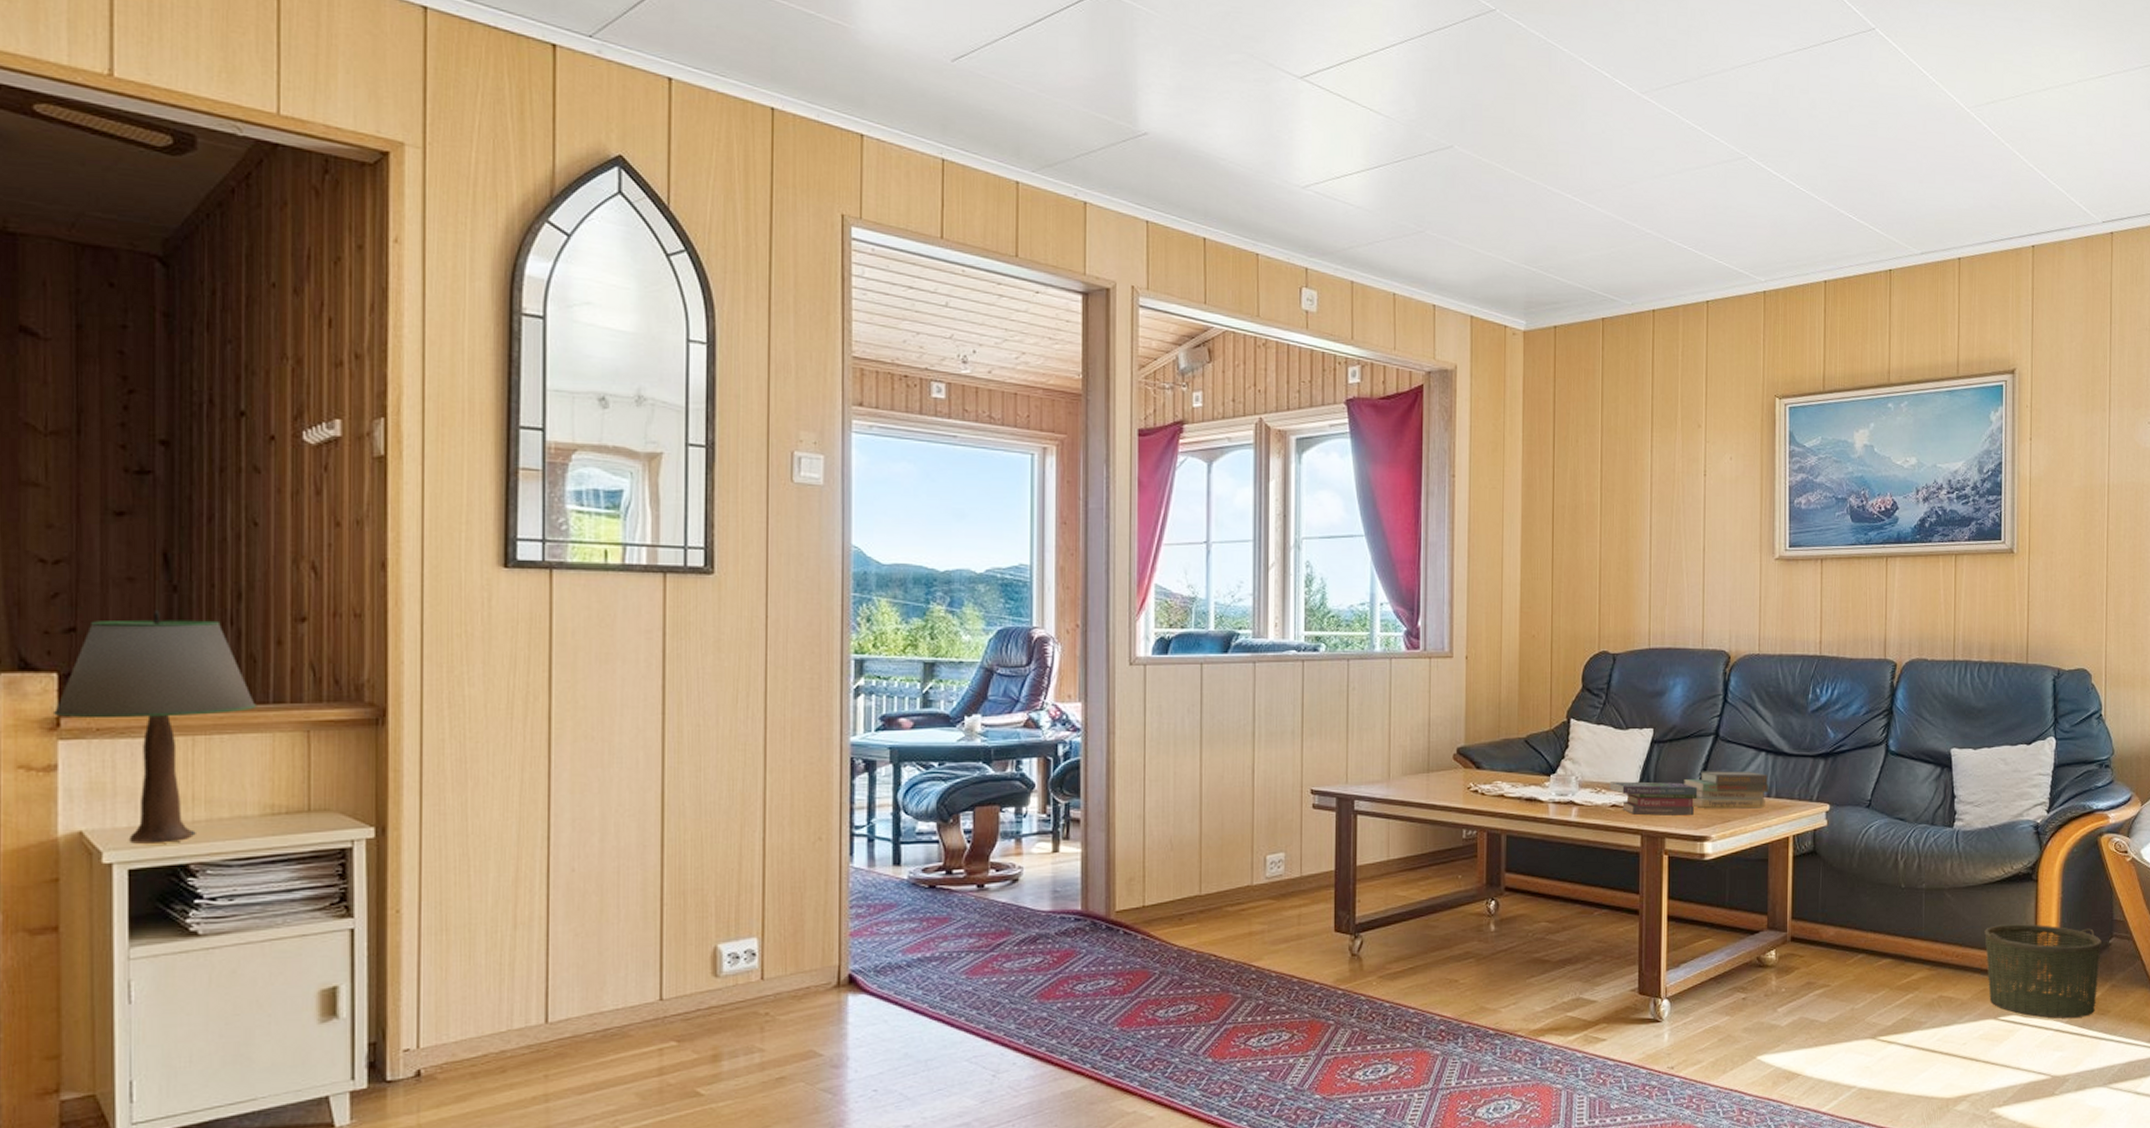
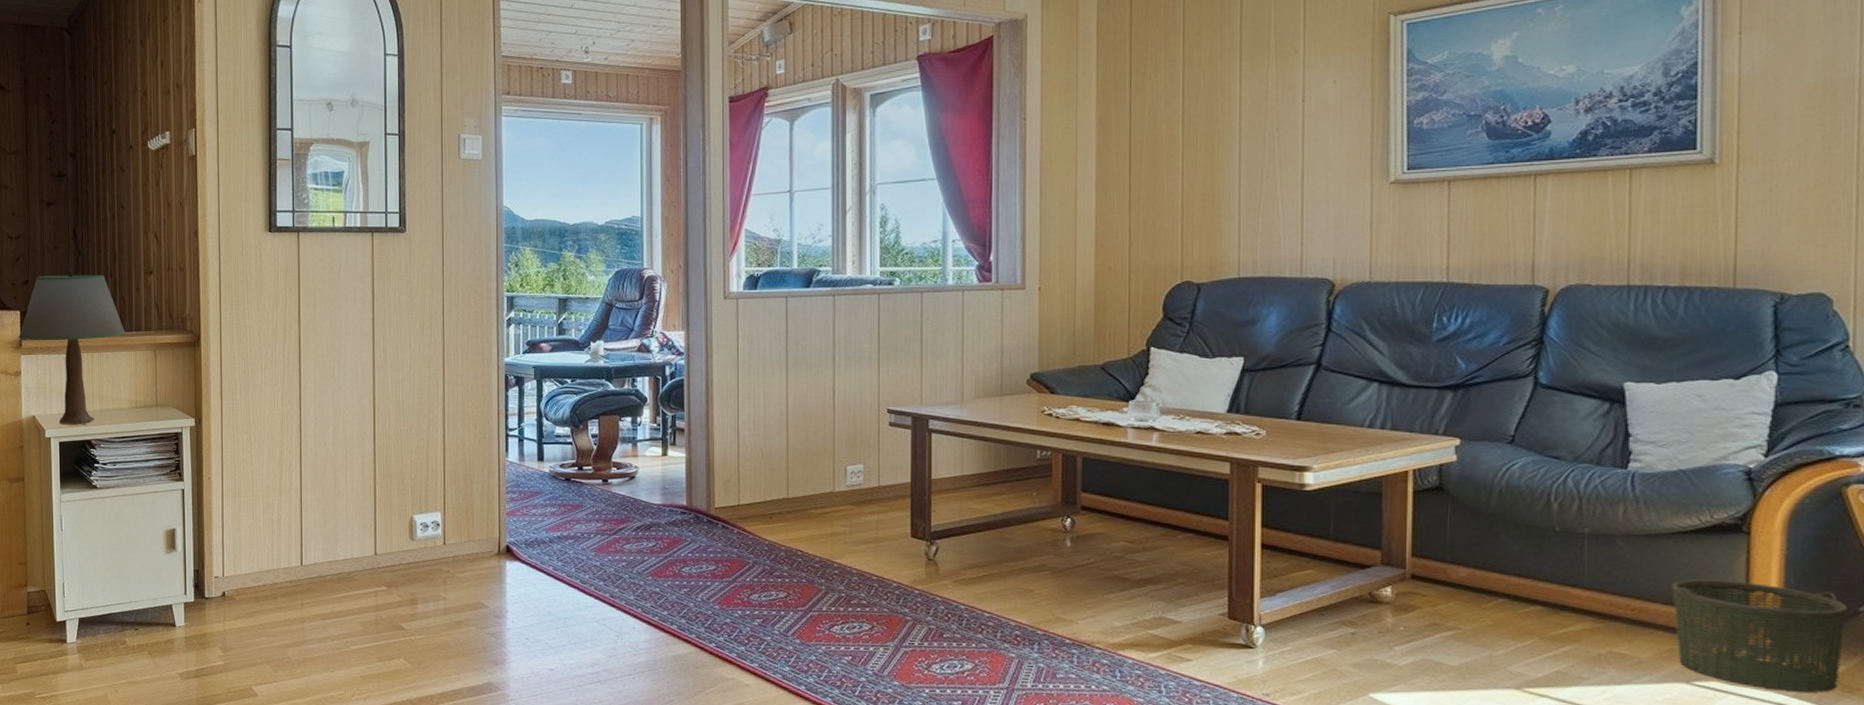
books: present [1609,781,1698,816] -> none [1194,409,1296,446]
books: present [1684,771,1769,809] -> none [1280,400,1383,440]

